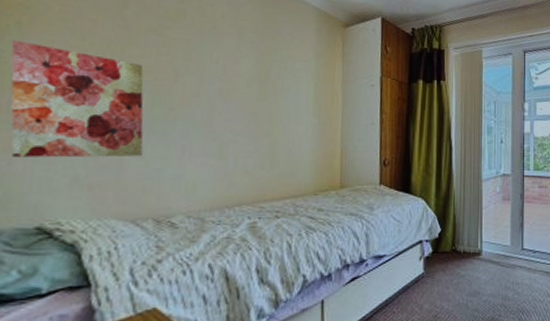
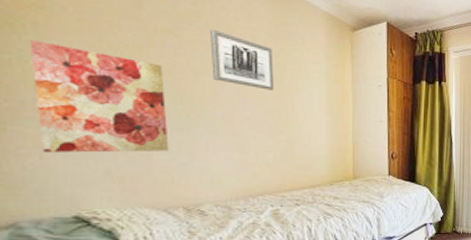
wall art: none [194,27,259,91] -> present [209,29,275,91]

